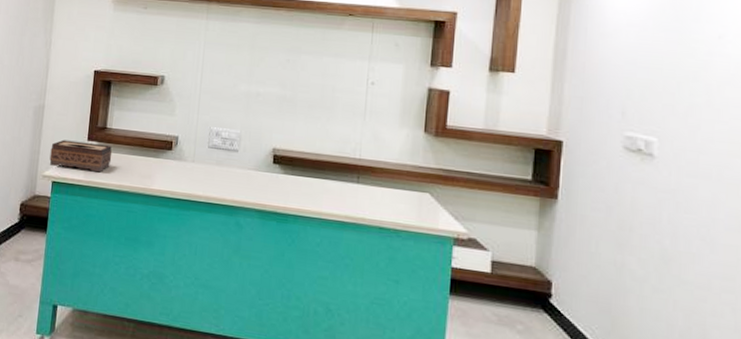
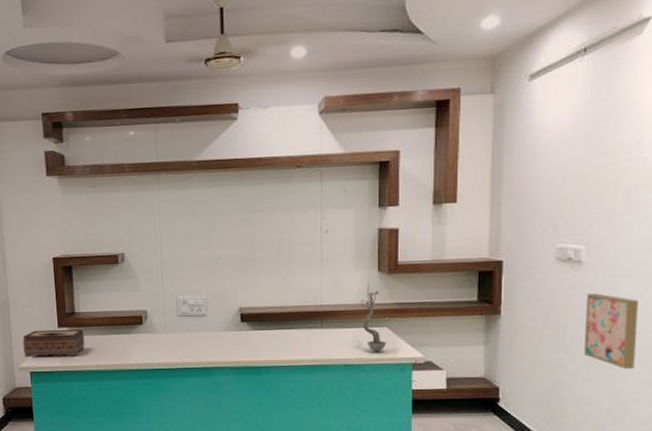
plant: none [402,143,433,219] -> present [361,283,390,352]
wall art: none [653,192,720,287] -> present [583,293,638,370]

